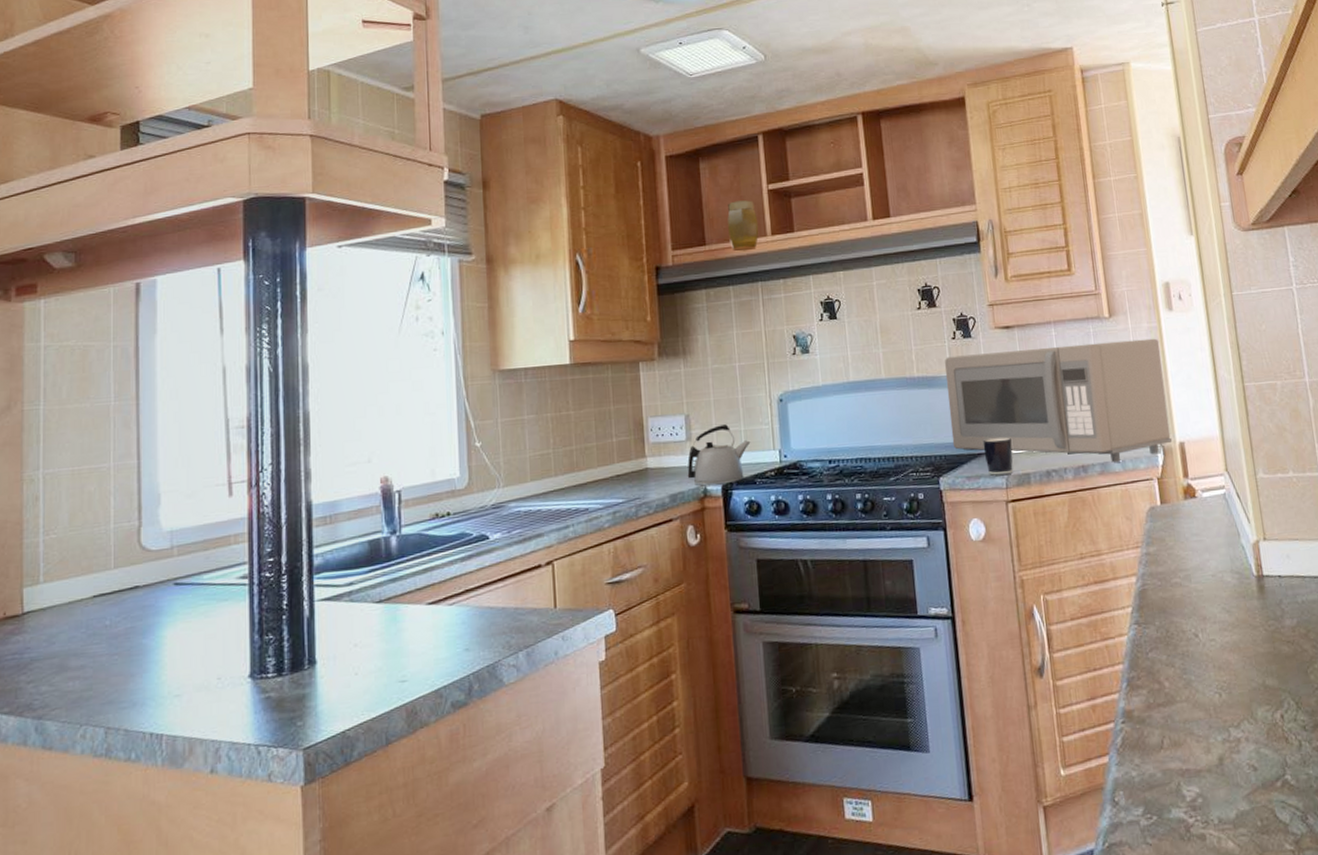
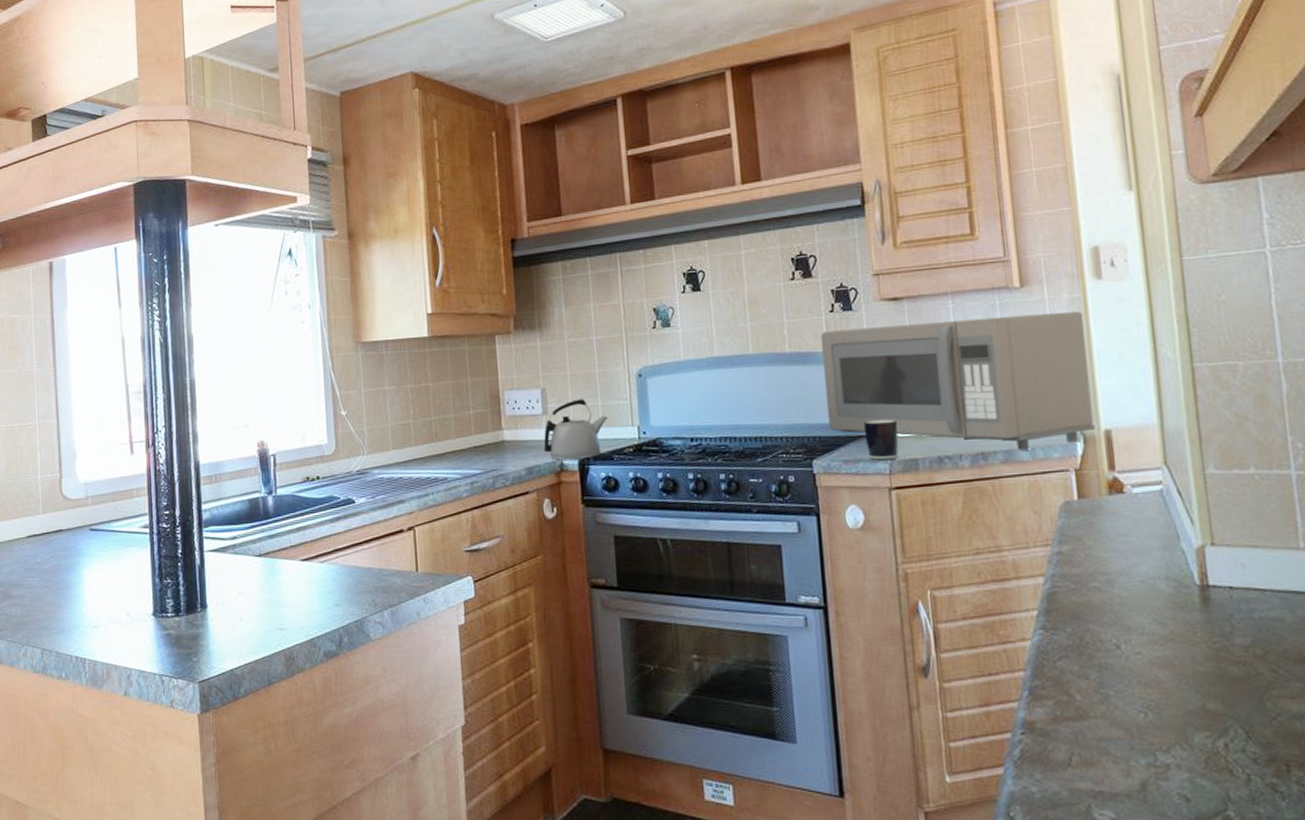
jar: present [727,200,759,252] -> none [584,167,618,222]

